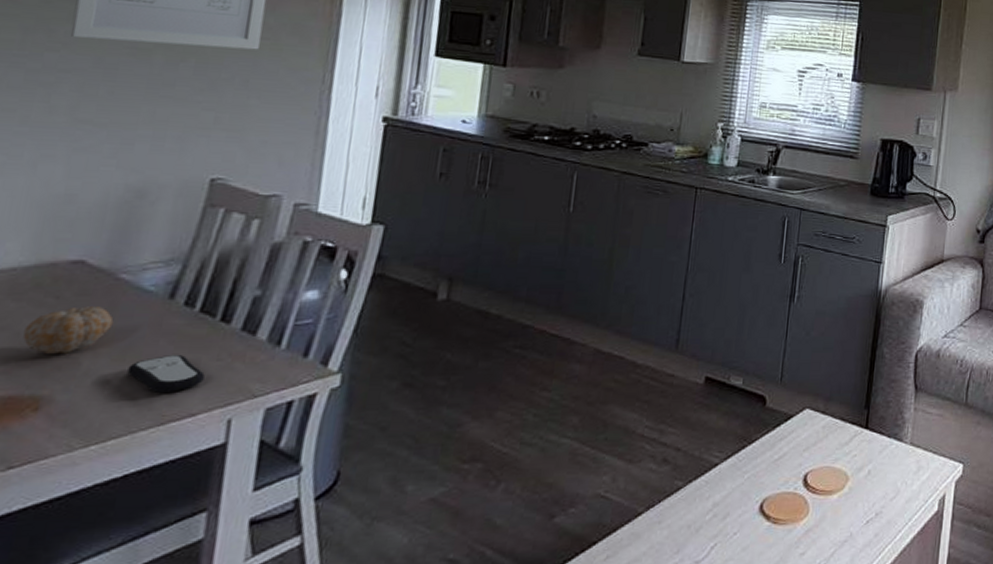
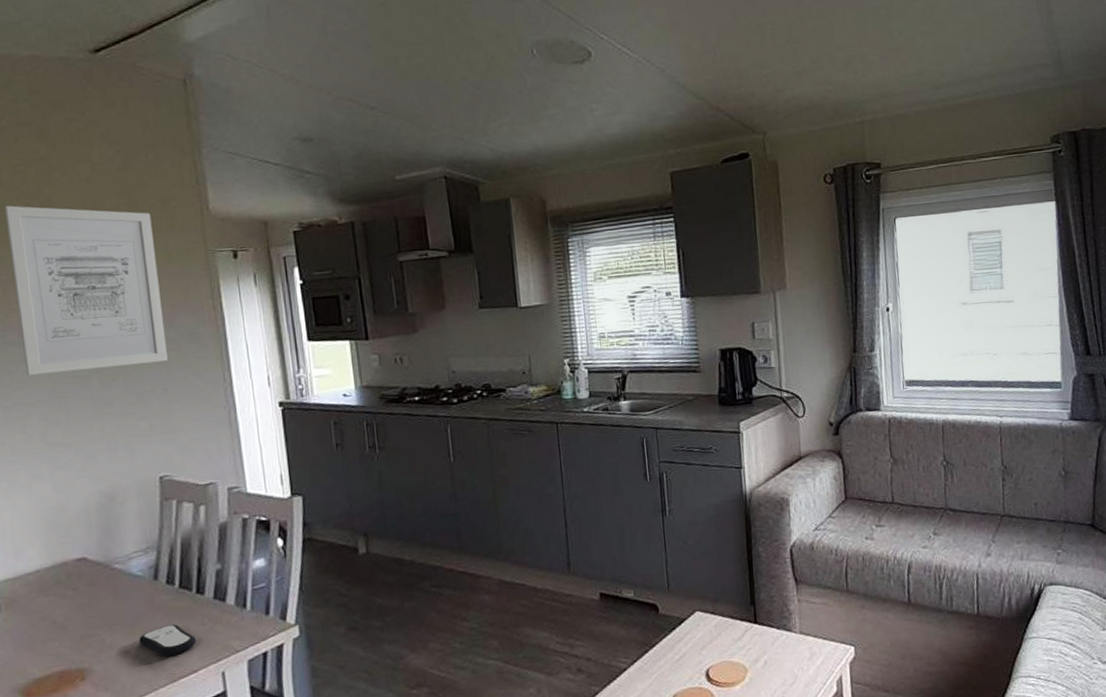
fruit: present [23,306,114,354] -> none [57,593,119,635]

